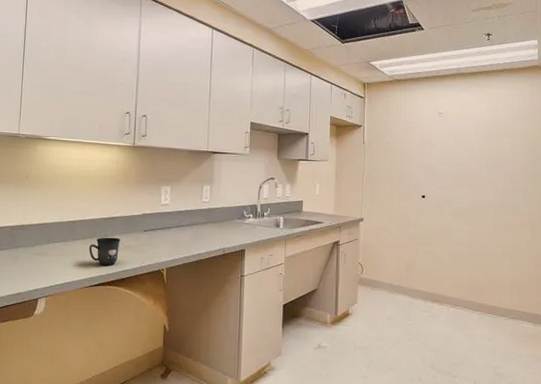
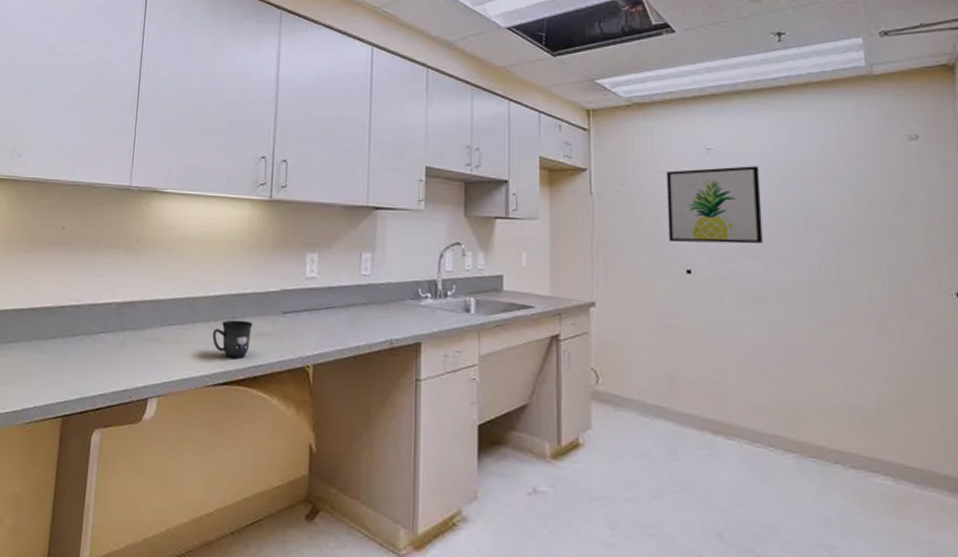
wall art: none [412,125,470,178] -> present [666,166,763,244]

